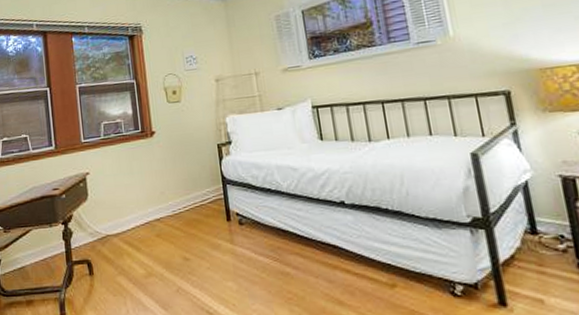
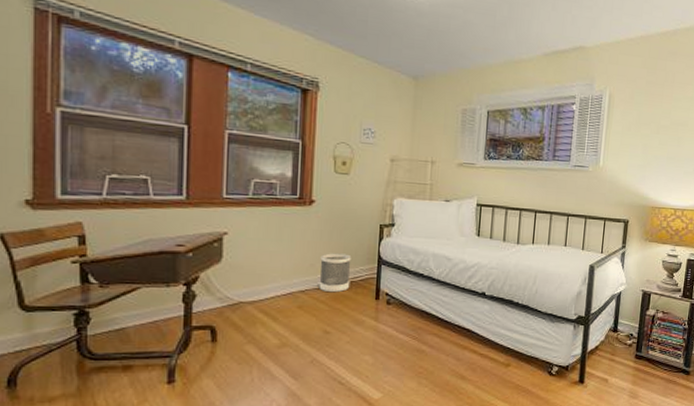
wastebasket: none [168,178,200,219] -> present [319,253,352,293]

